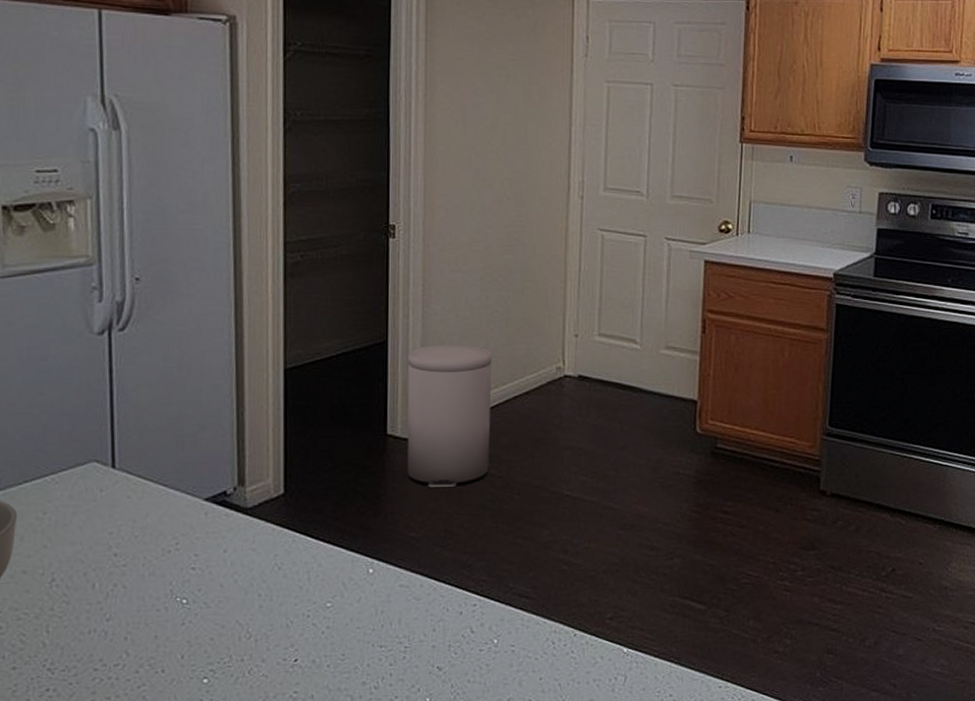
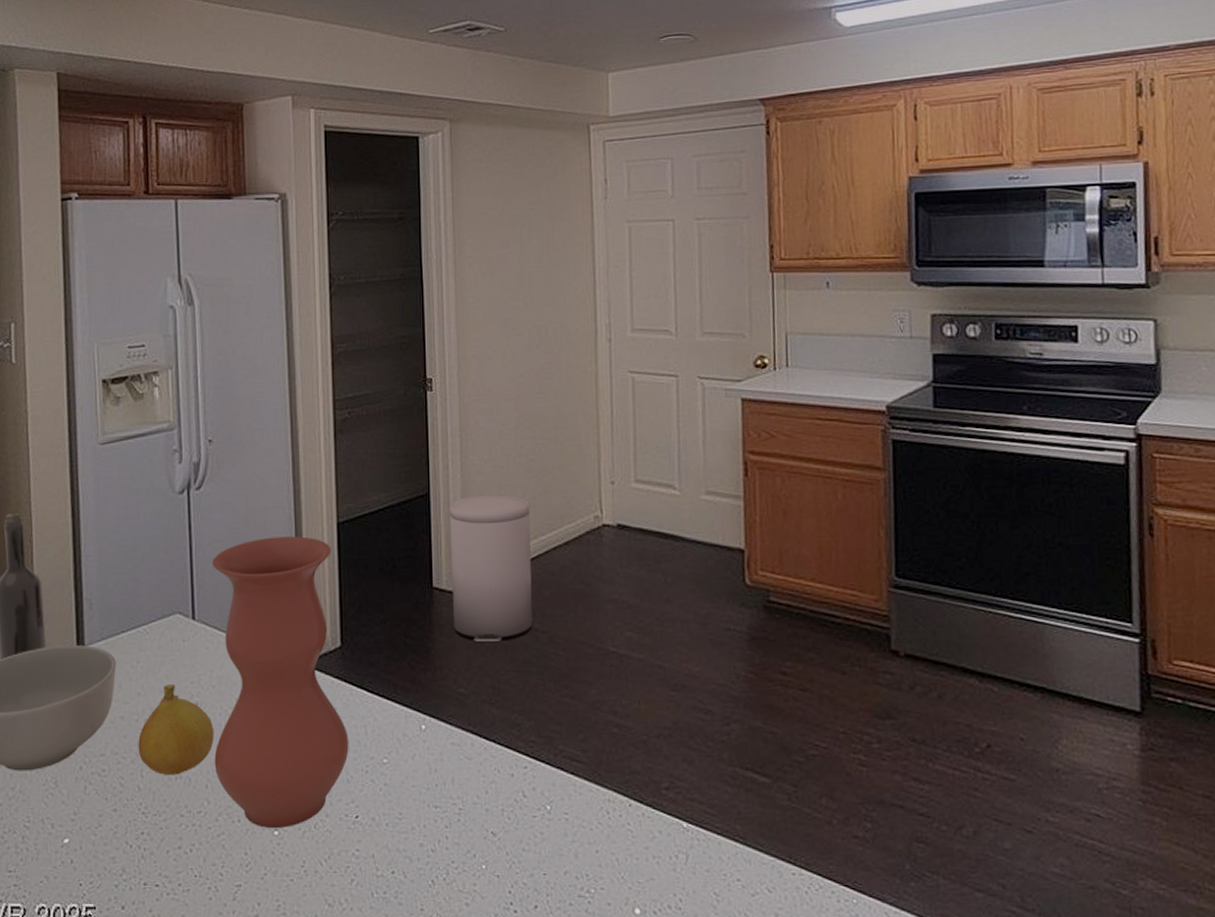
fruit: none [43,536,136,629] -> present [138,685,214,775]
vase: none [135,382,290,676] -> present [211,536,349,828]

